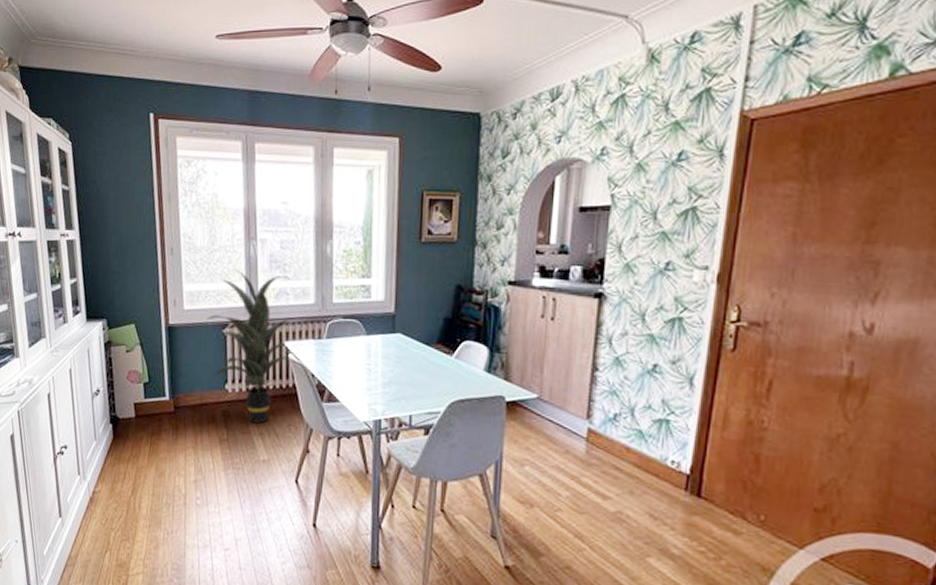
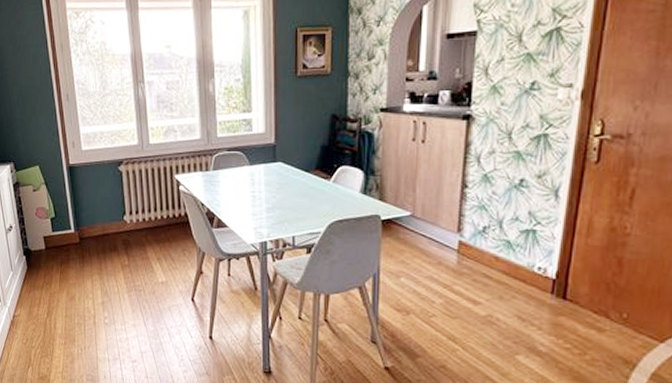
indoor plant: present [207,269,291,424] -> none [104,111,181,250]

